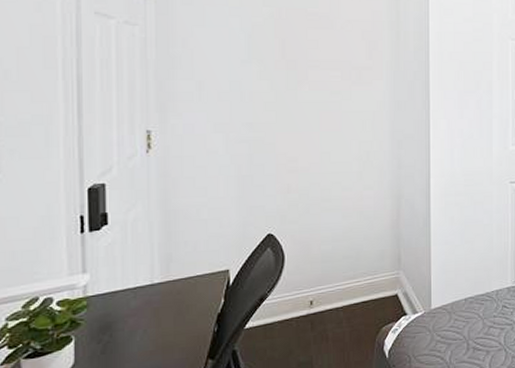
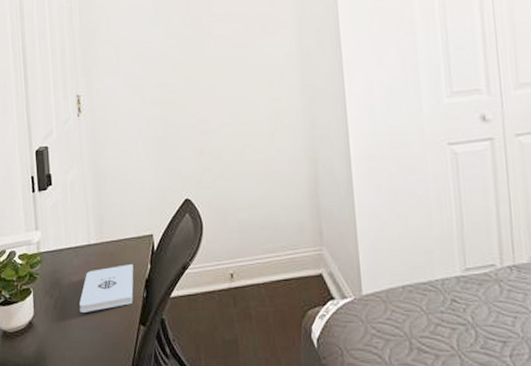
notepad: none [136,300,204,354] -> present [79,264,134,312]

